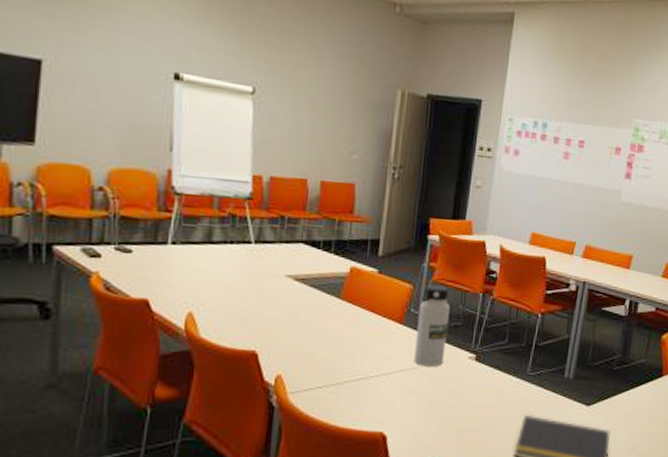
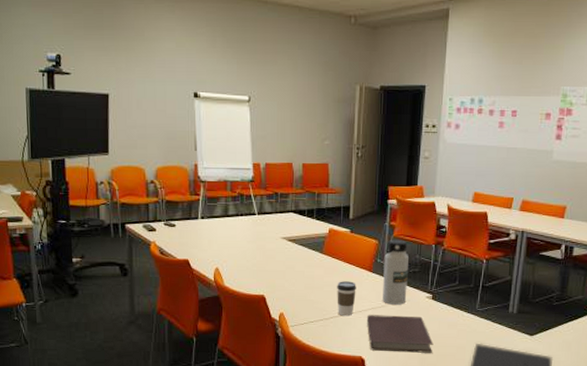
coffee cup: none [355,335,382,381] -> present [337,281,356,317]
notebook: none [392,379,474,427] -> present [366,315,434,353]

